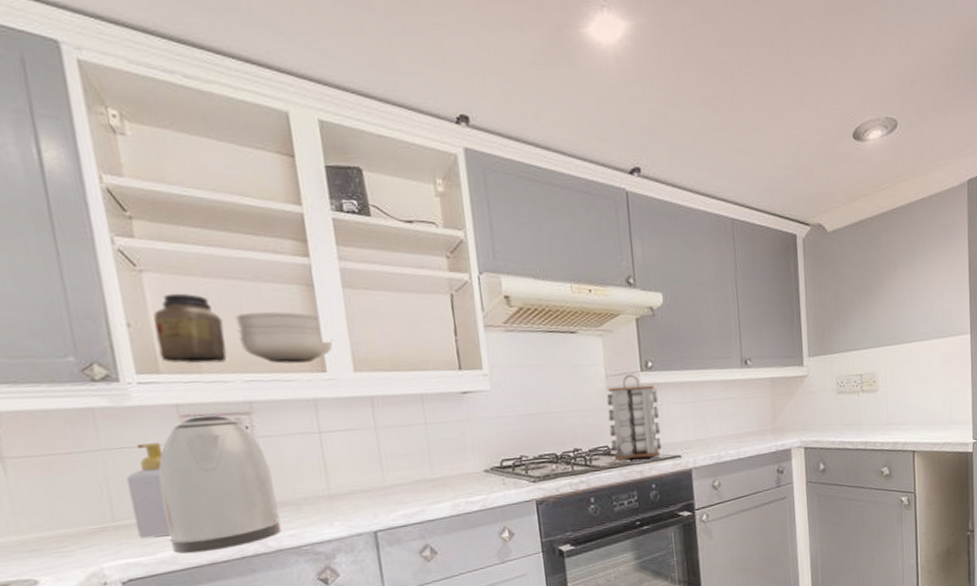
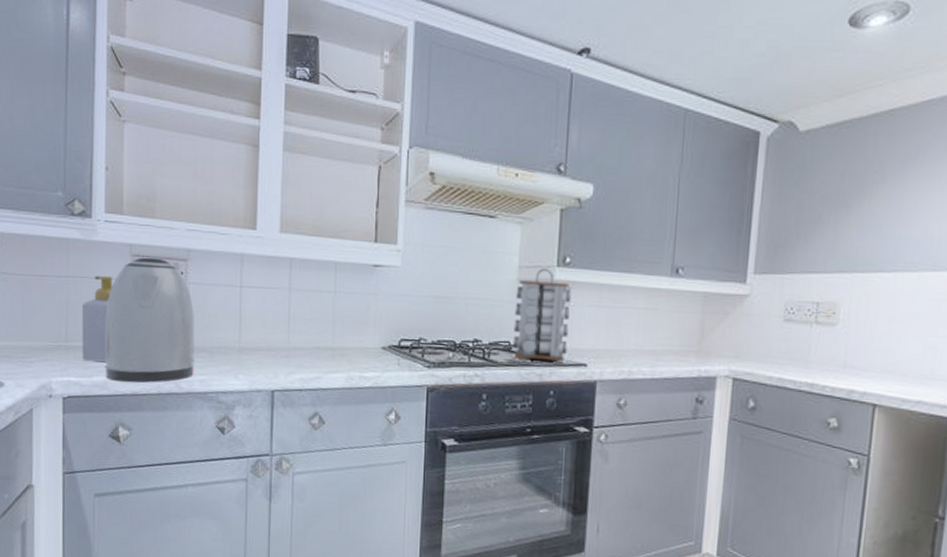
jar: present [153,293,227,364] -> none [126,143,180,210]
bowl: present [235,311,333,364] -> none [189,166,267,218]

